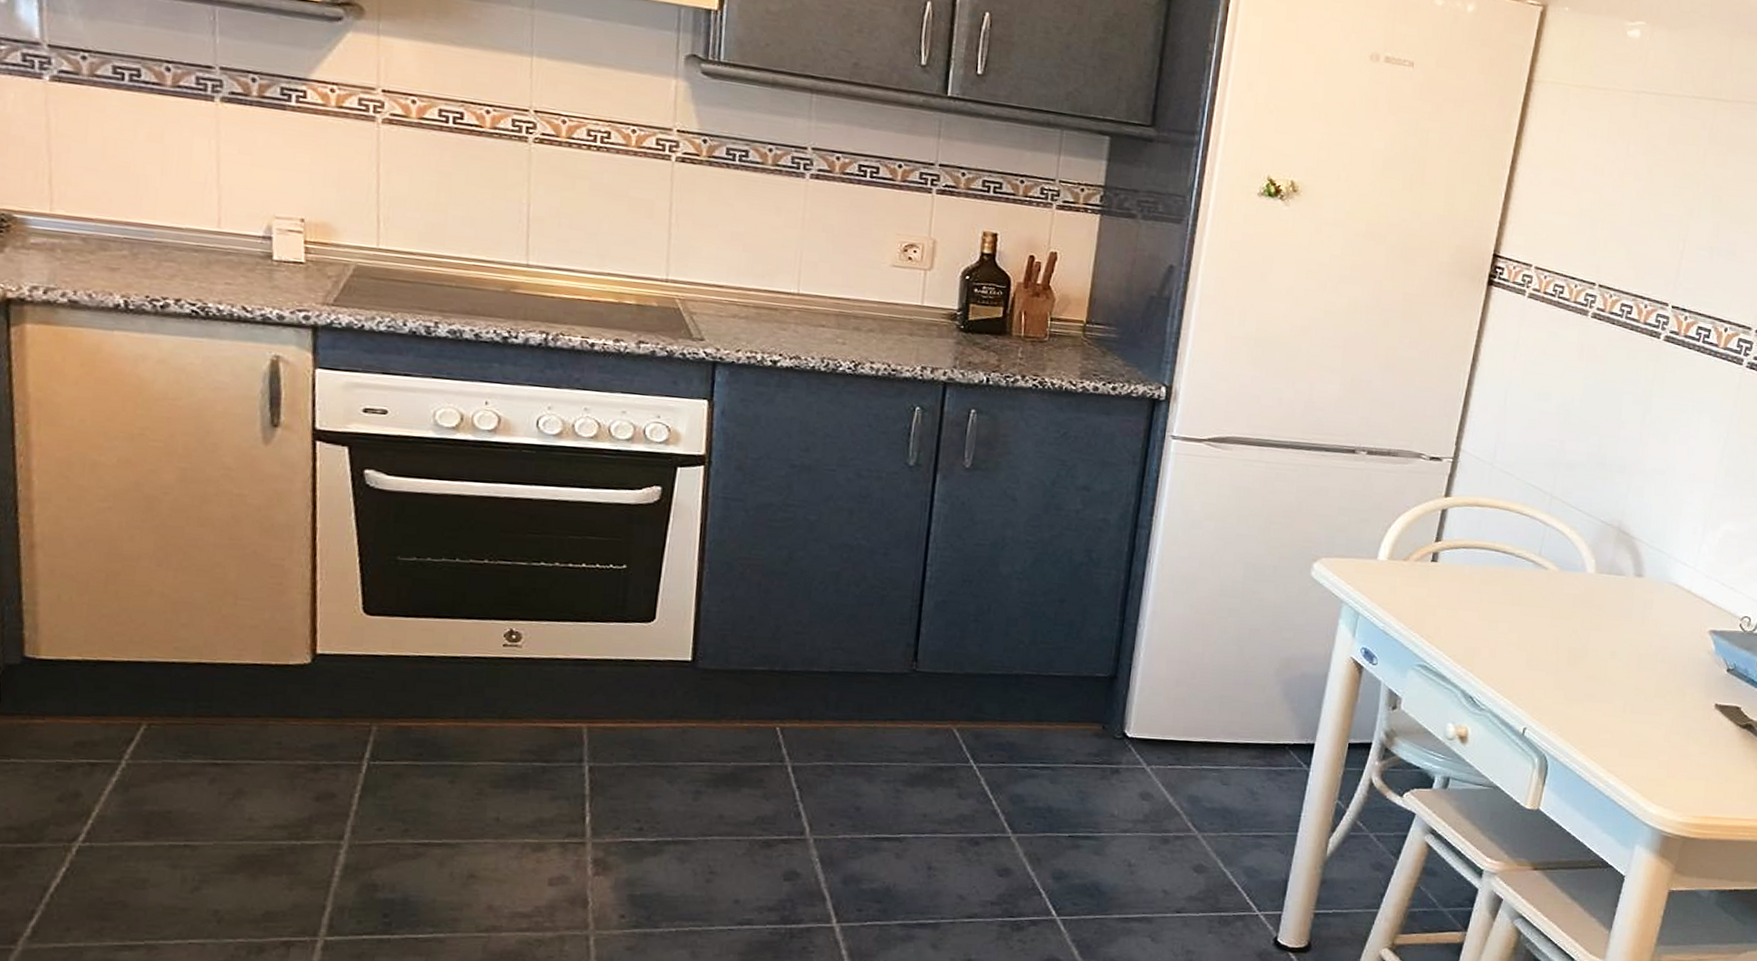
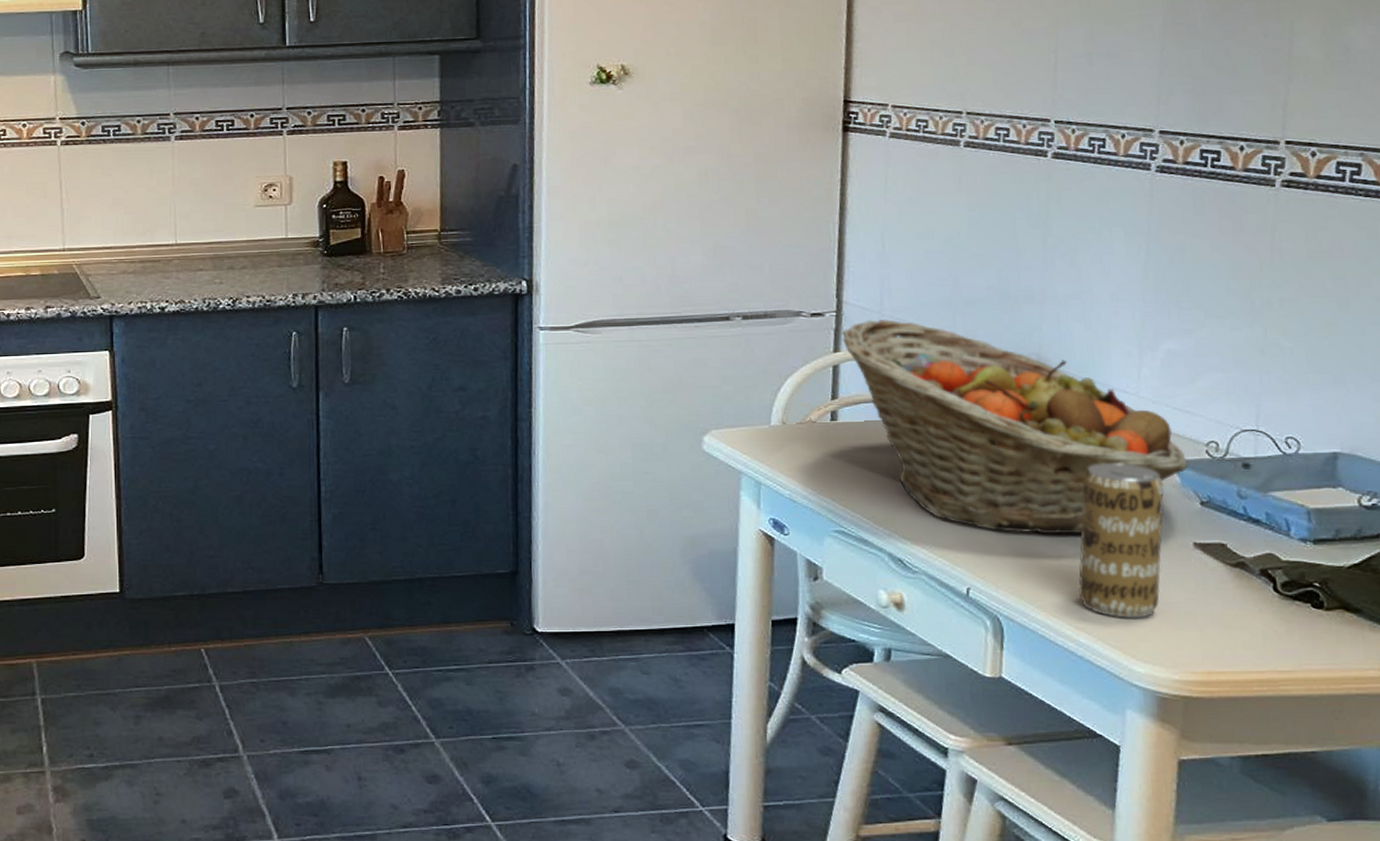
fruit basket: none [1454,470,1724,688] -> present [842,319,1188,535]
beverage can: none [1615,626,1702,766] -> present [1077,462,1164,618]

